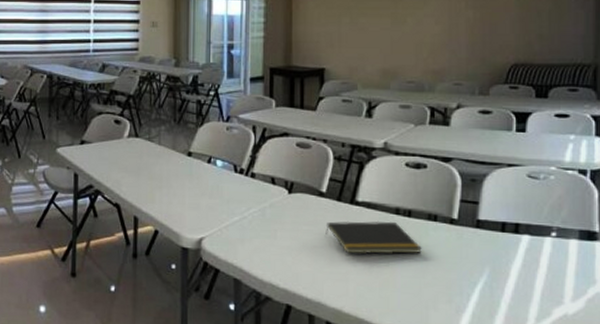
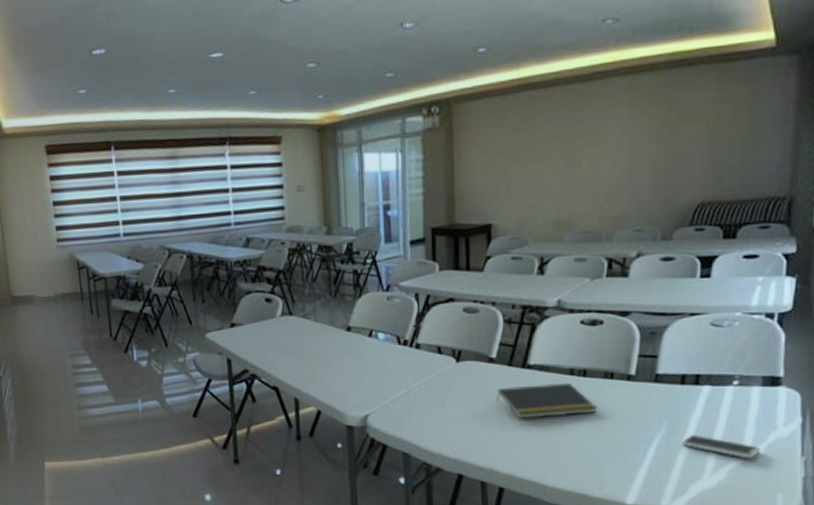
smartphone: none [504,282,582,312] -> present [682,434,762,459]

